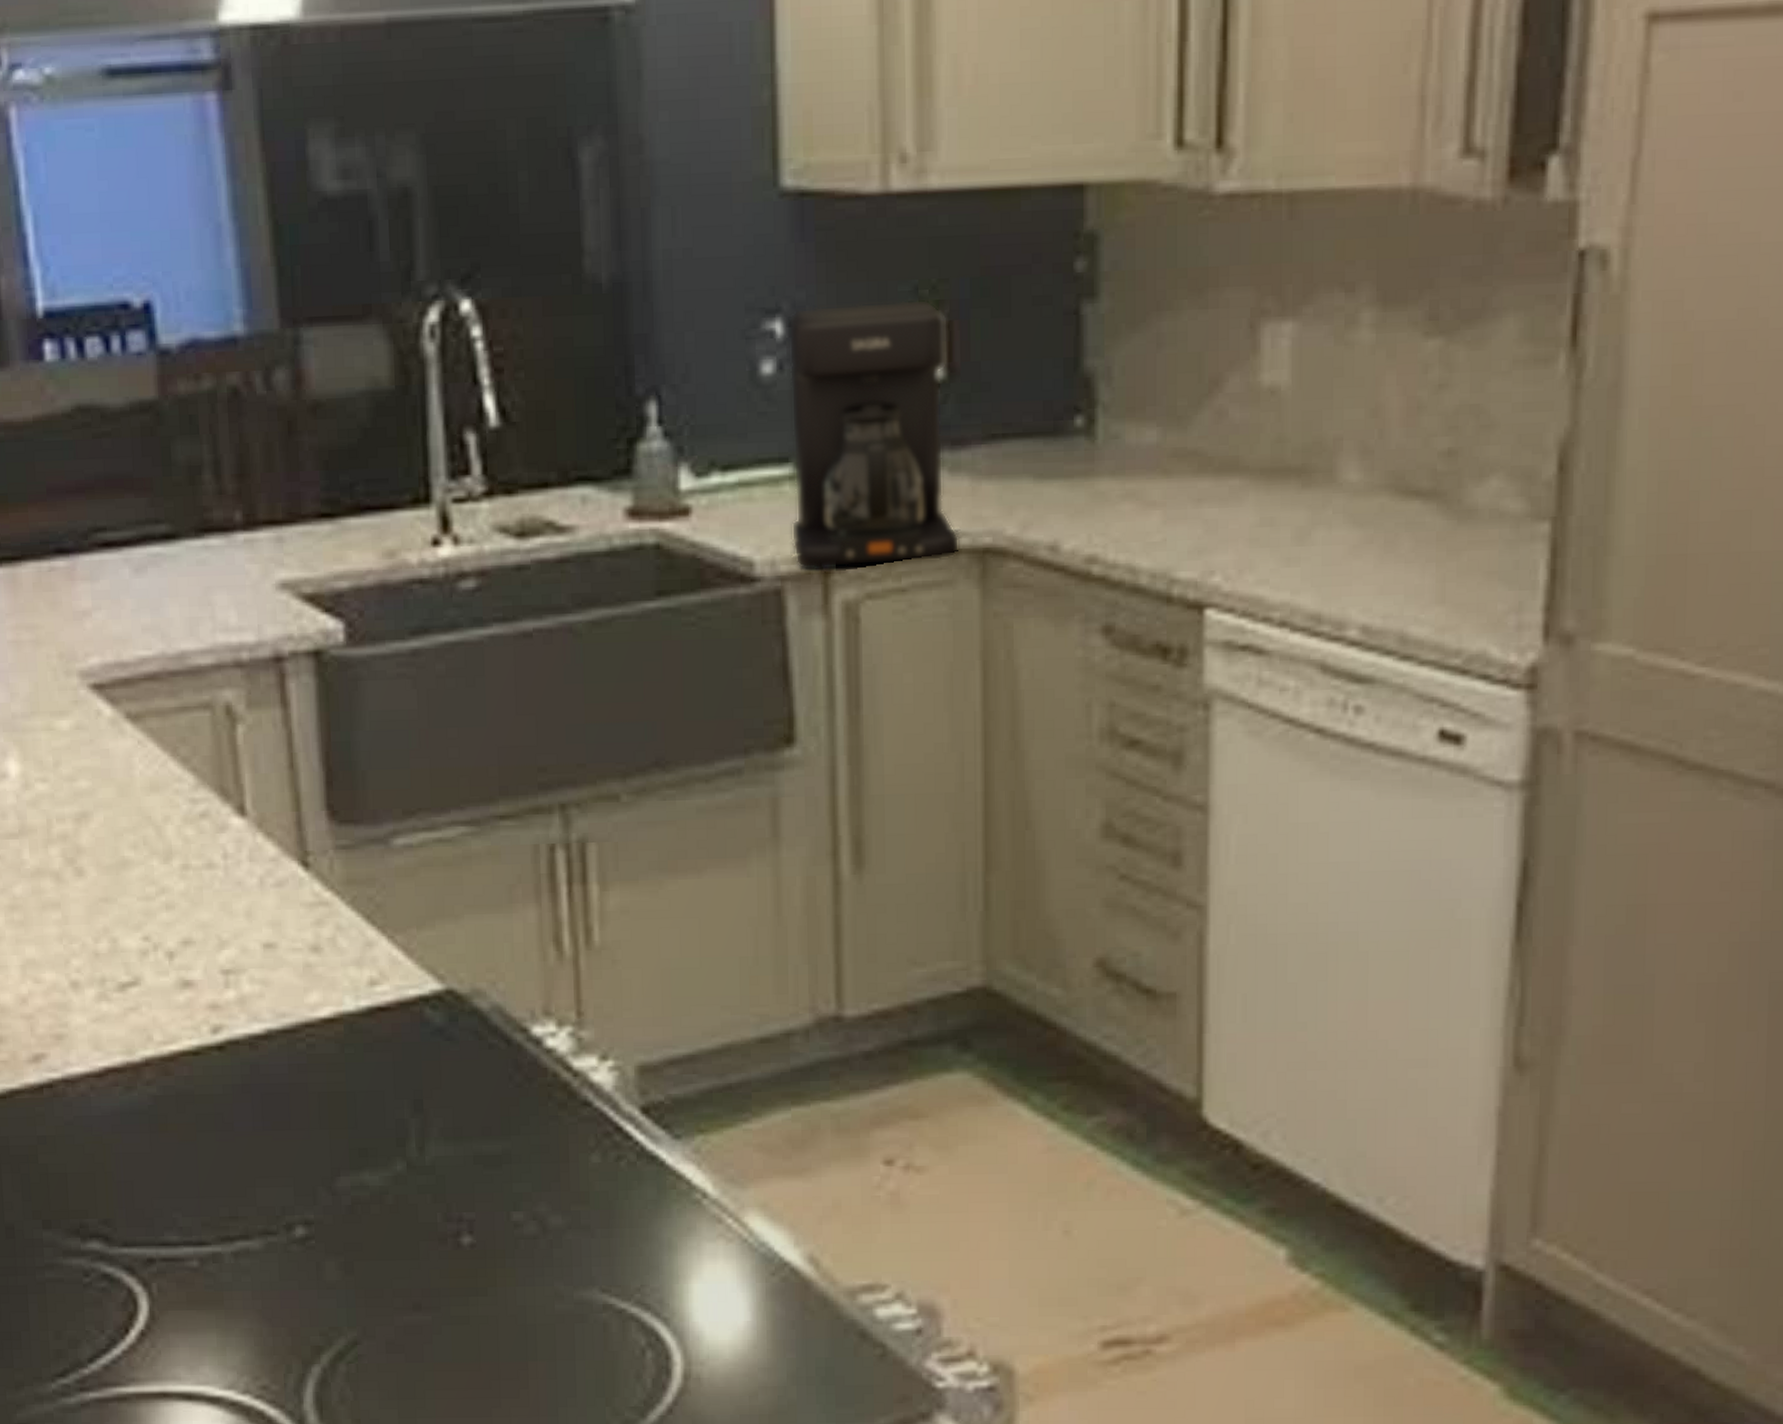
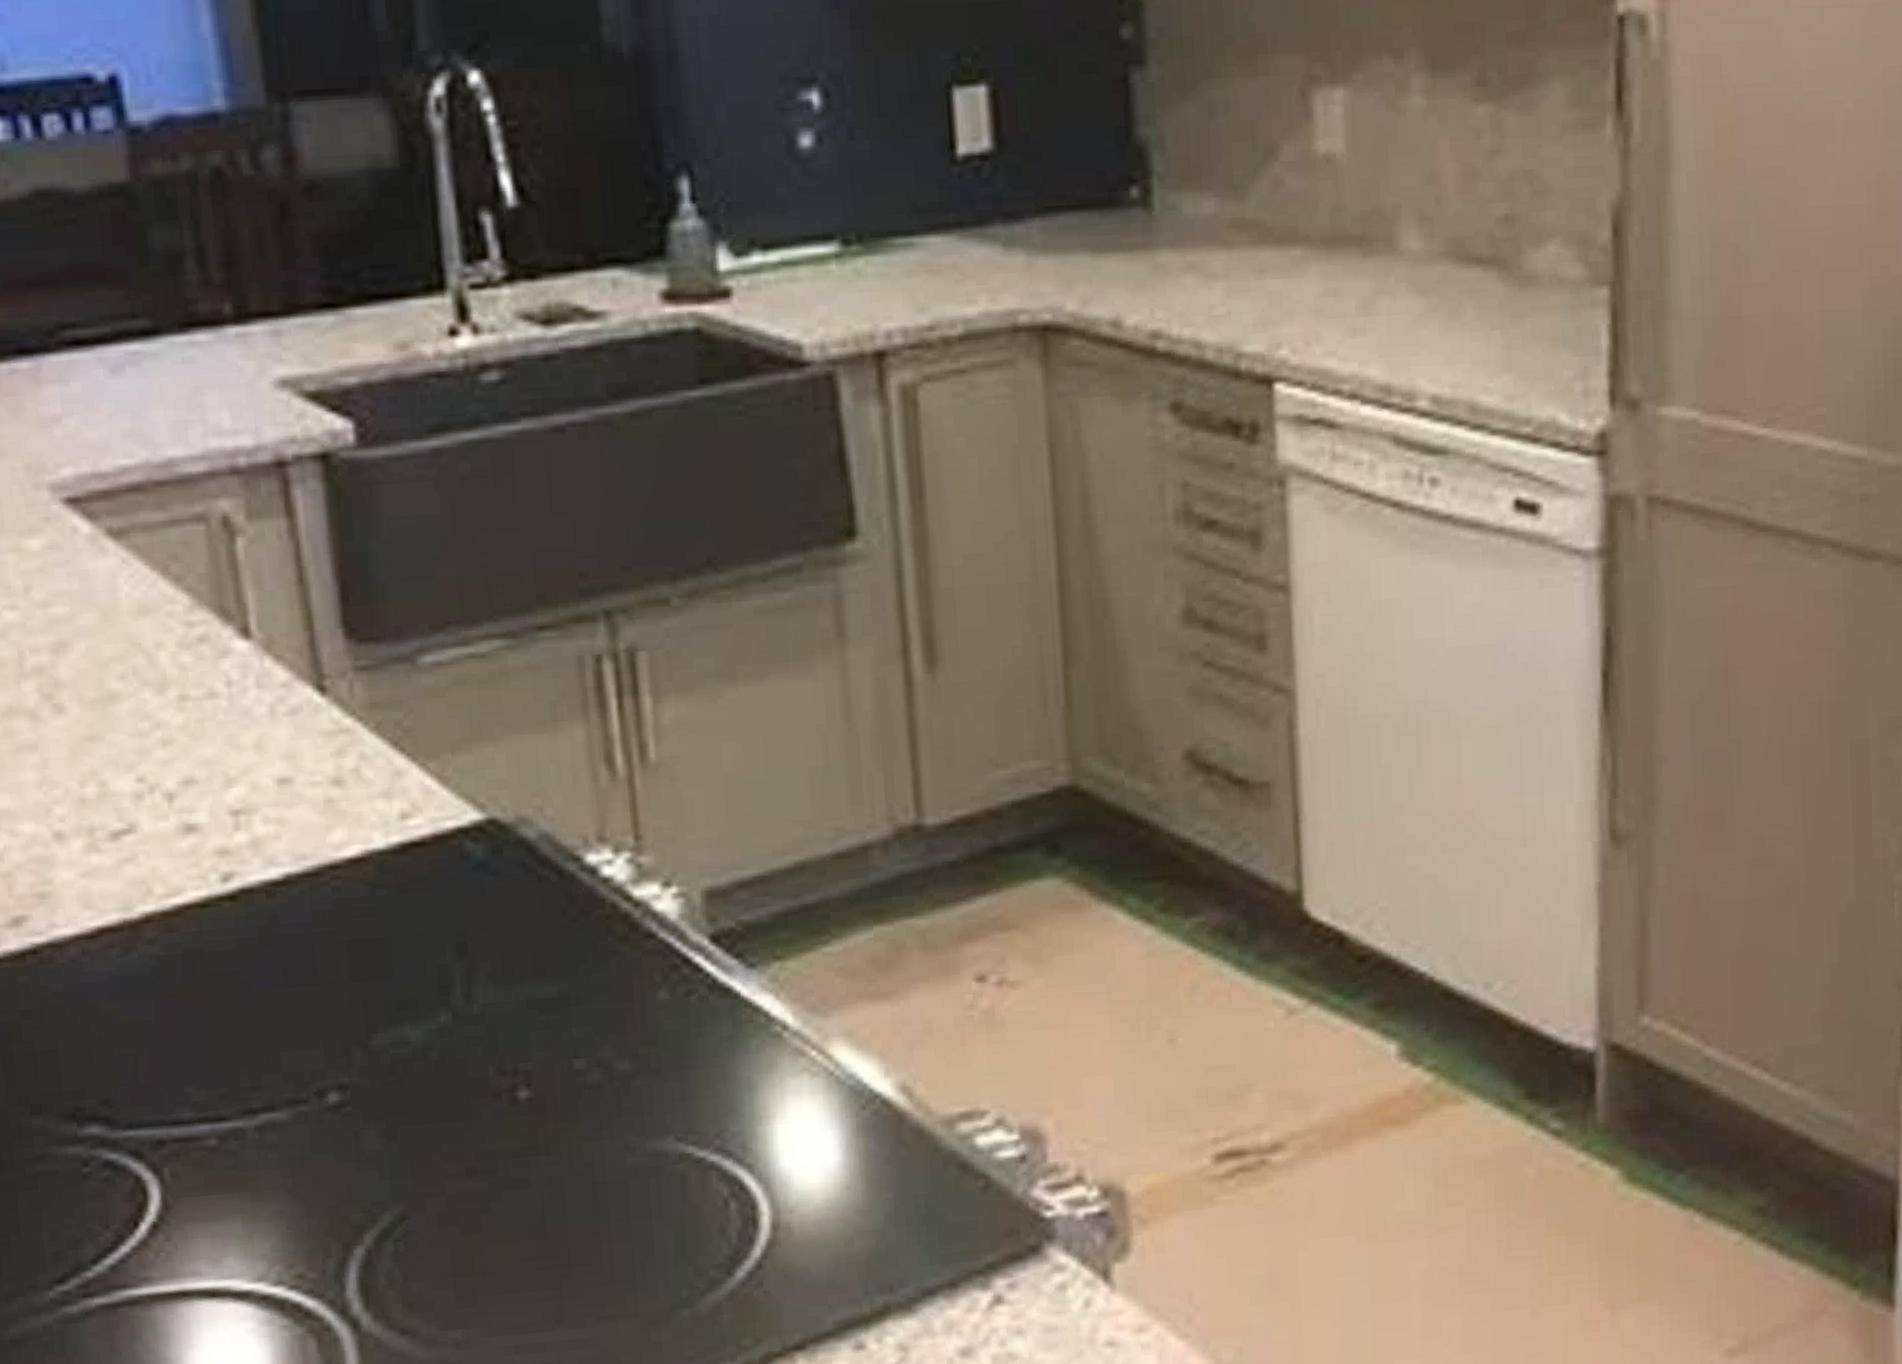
coffee maker: present [788,299,960,569] -> none [825,67,1019,352]

